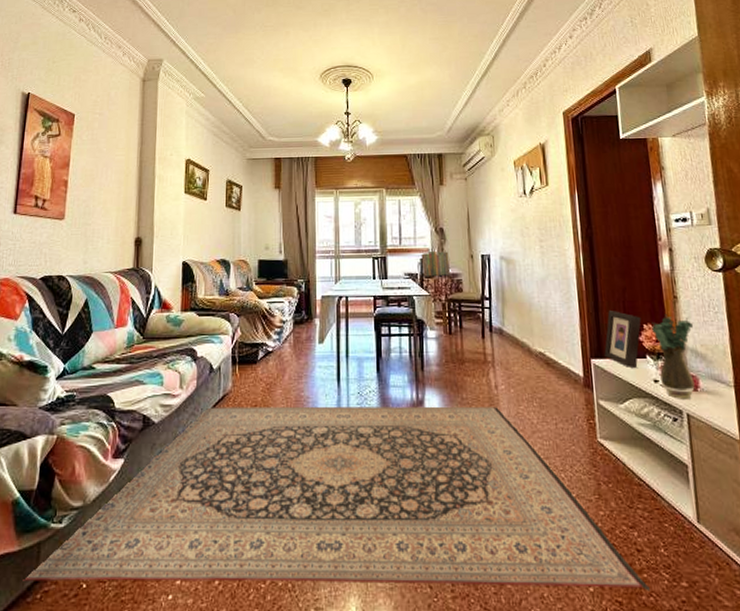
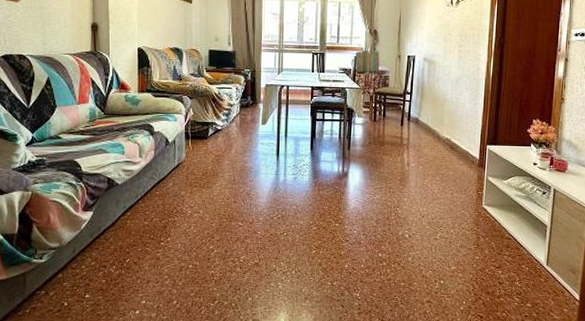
area rug: present [23,406,650,591] -> none [13,173,504,309]
picture frame: present [604,311,641,369] -> none [498,108,532,154]
vase: present [651,314,695,399] -> none [539,112,572,178]

